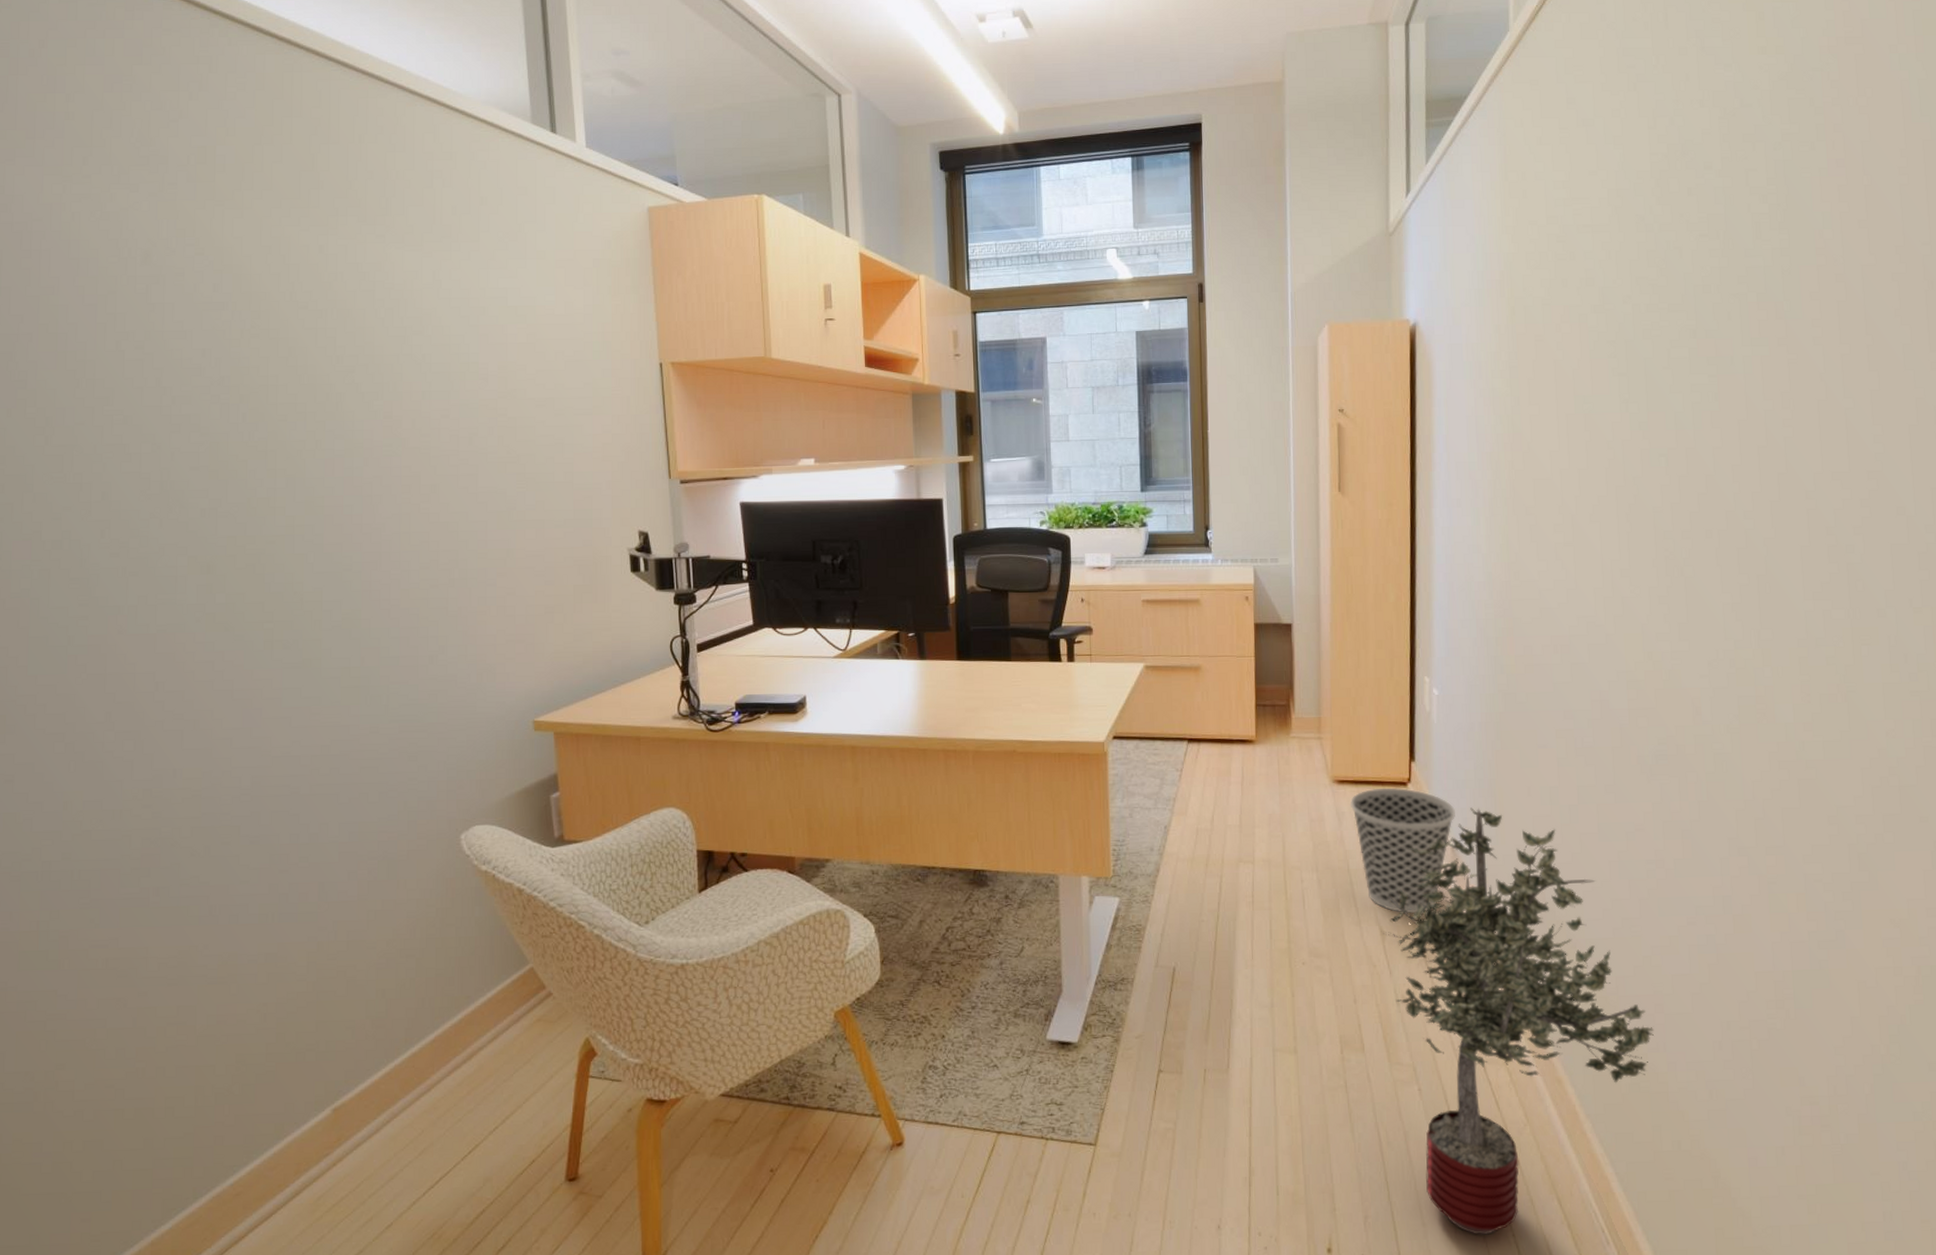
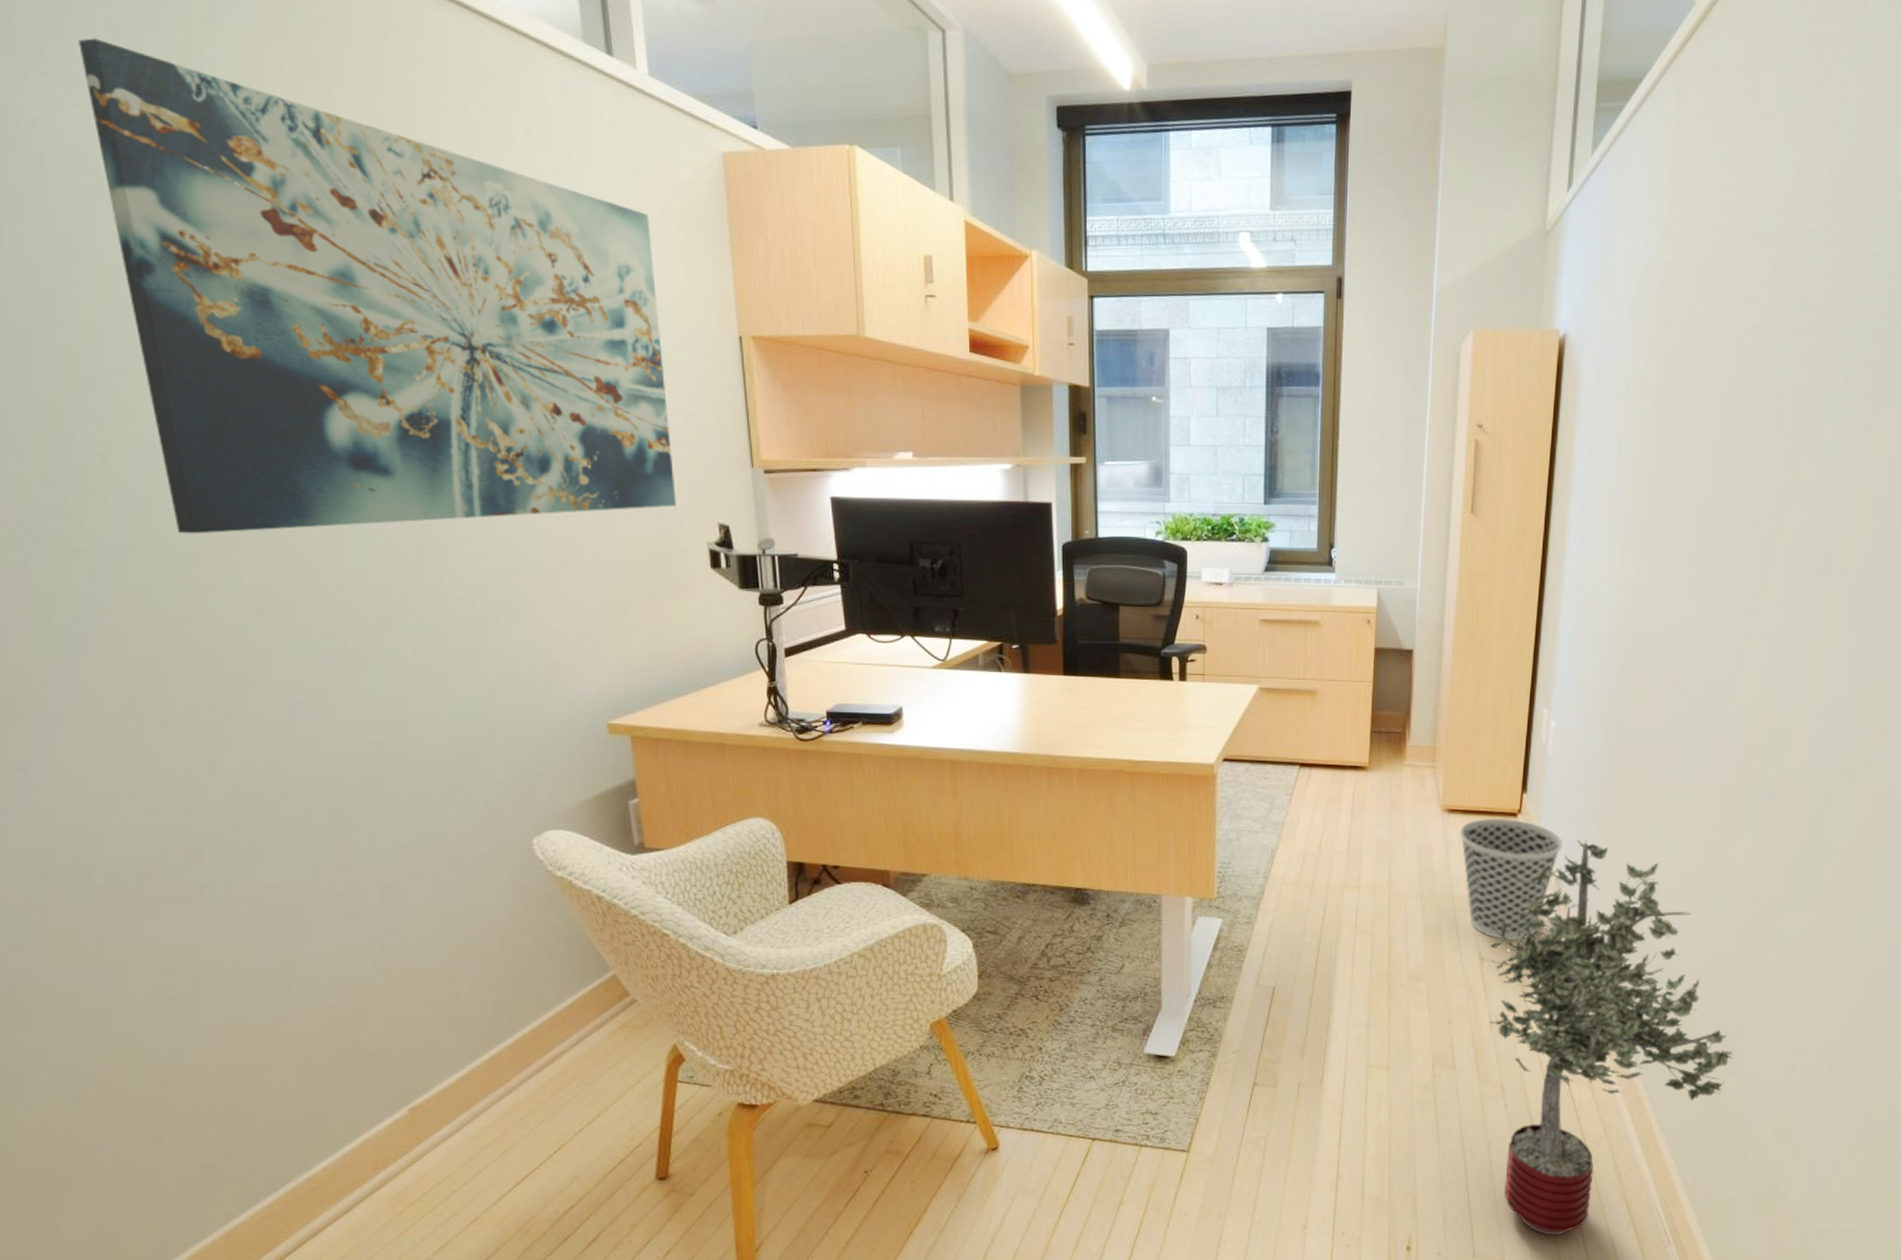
wall art: none [116,146,601,560] -> present [78,38,676,534]

